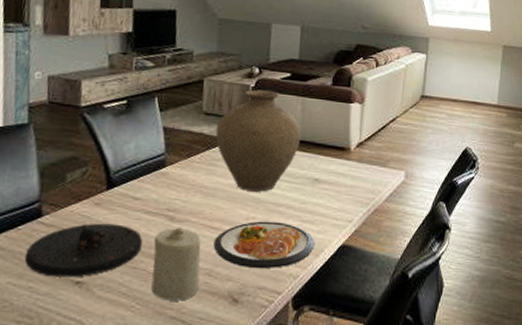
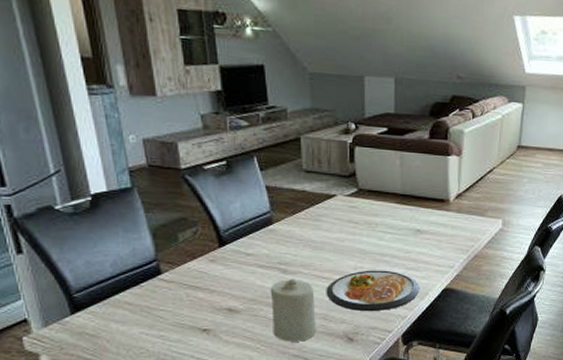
plate: present [24,223,143,278] -> none [152,278,260,326]
vase: present [215,89,302,192] -> none [318,145,402,244]

